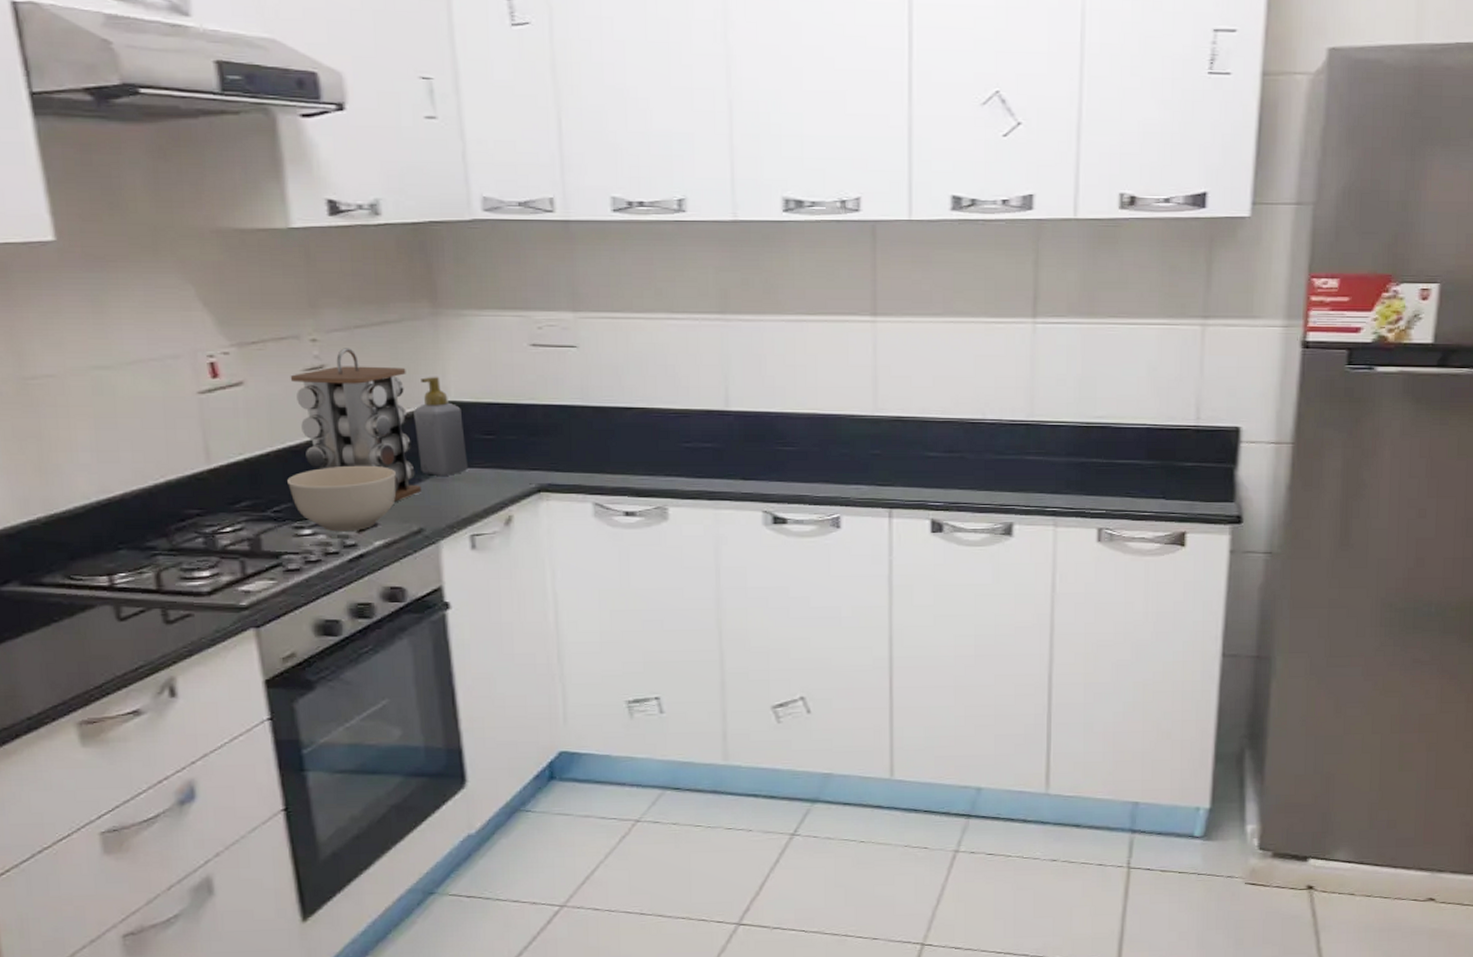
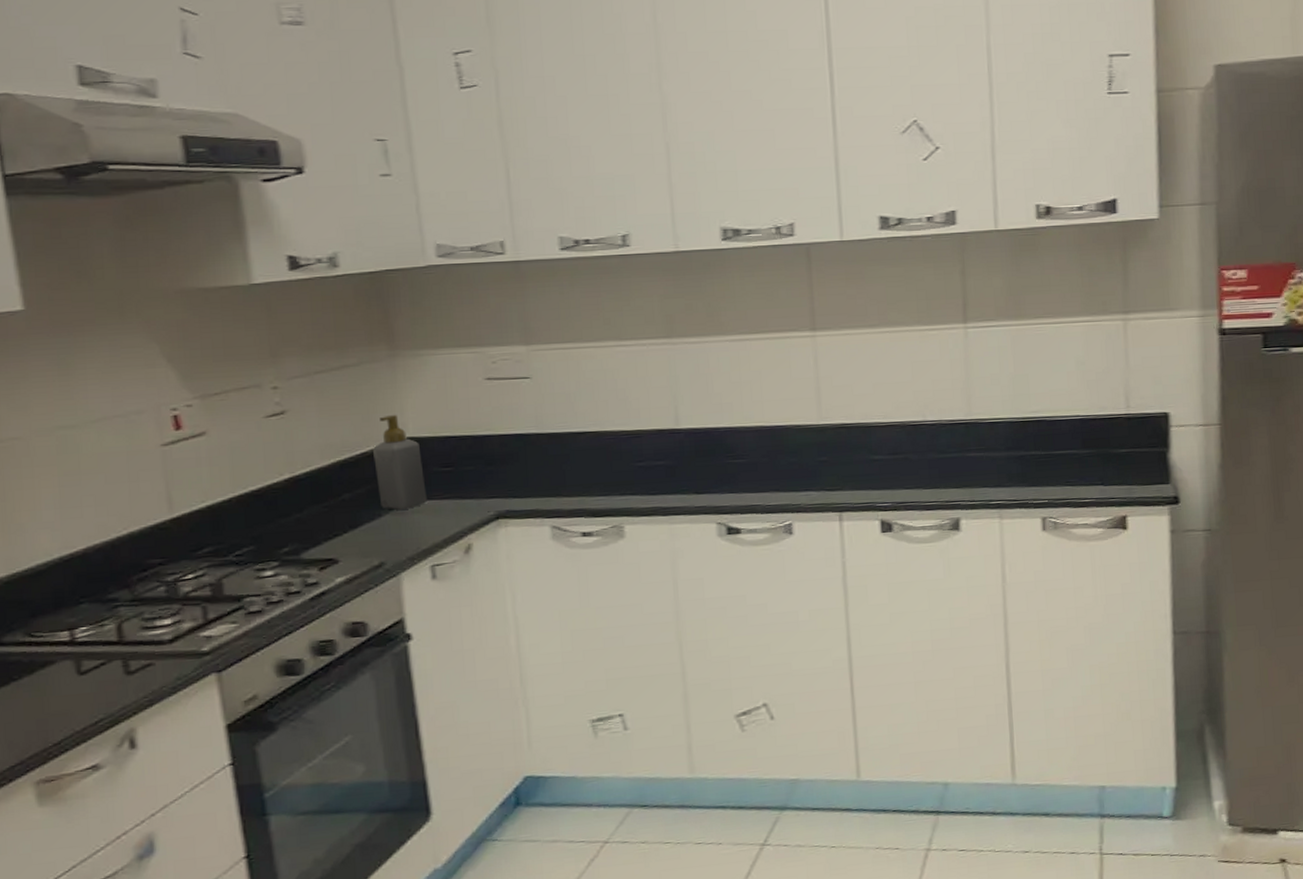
bowl: present [287,465,397,532] -> none [249,504,357,572]
spice rack: present [290,348,422,502] -> none [252,393,382,538]

